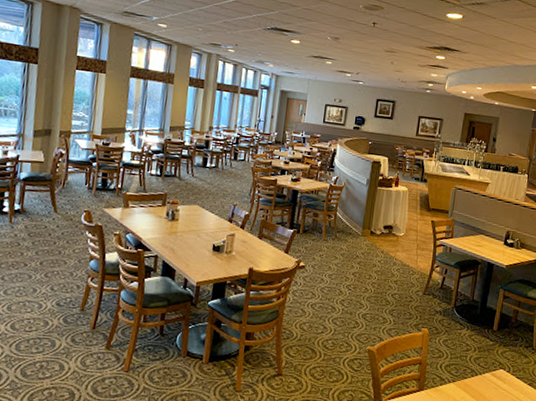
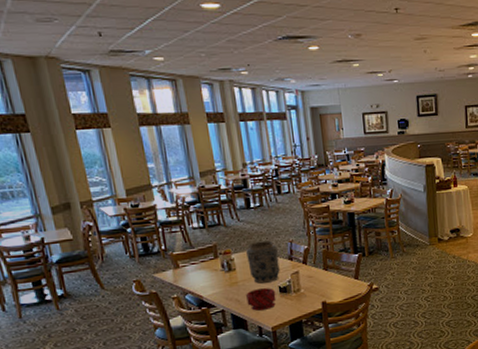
bowl: none [180,242,209,264] -> present [246,288,277,311]
vase: none [190,198,221,239] -> present [246,240,280,284]

